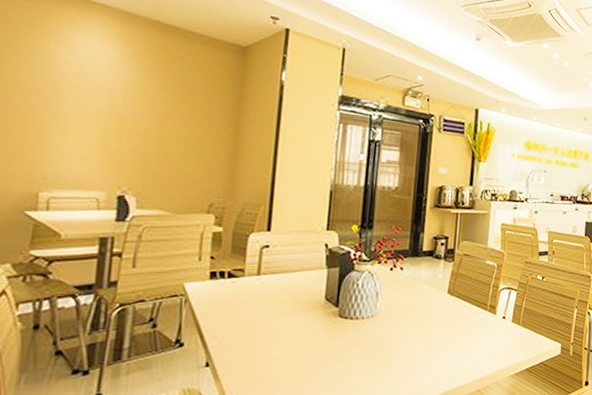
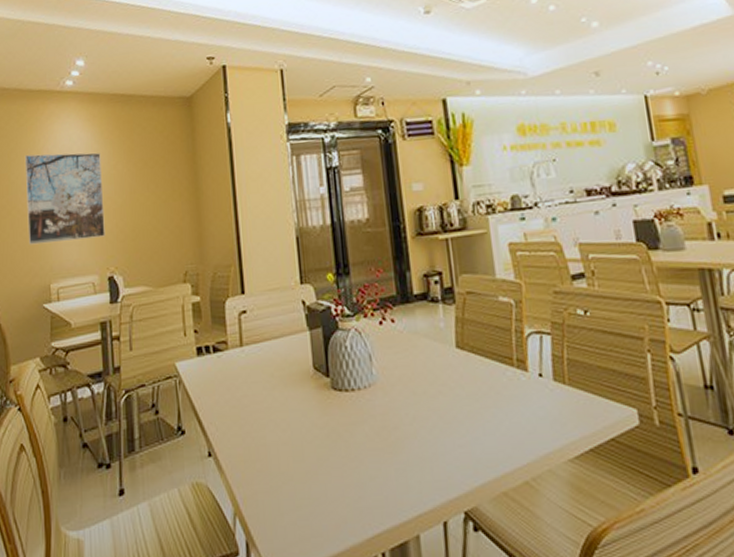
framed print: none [15,54,130,157] -> present [24,152,105,245]

